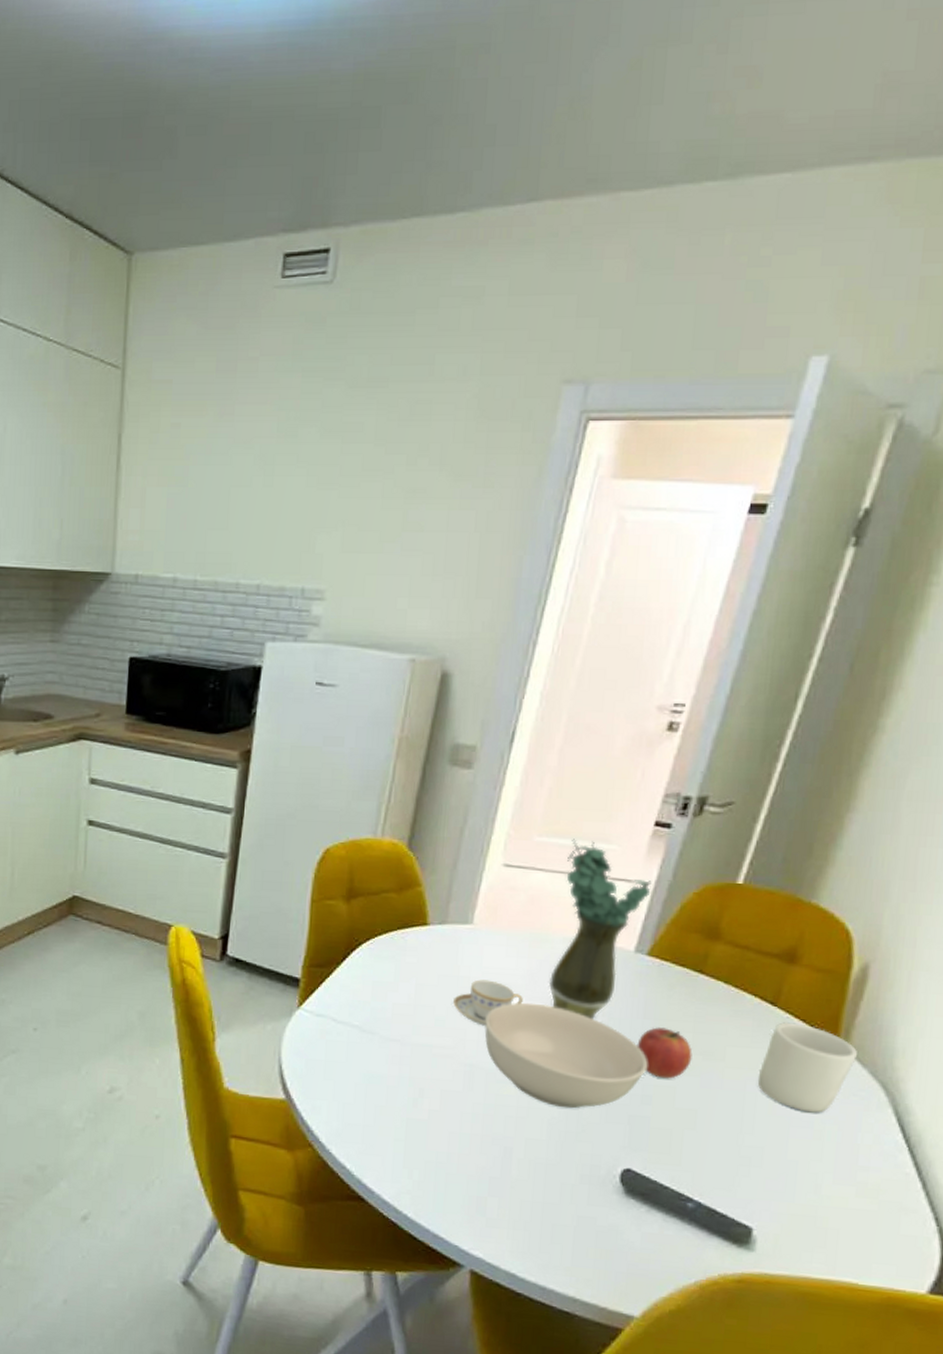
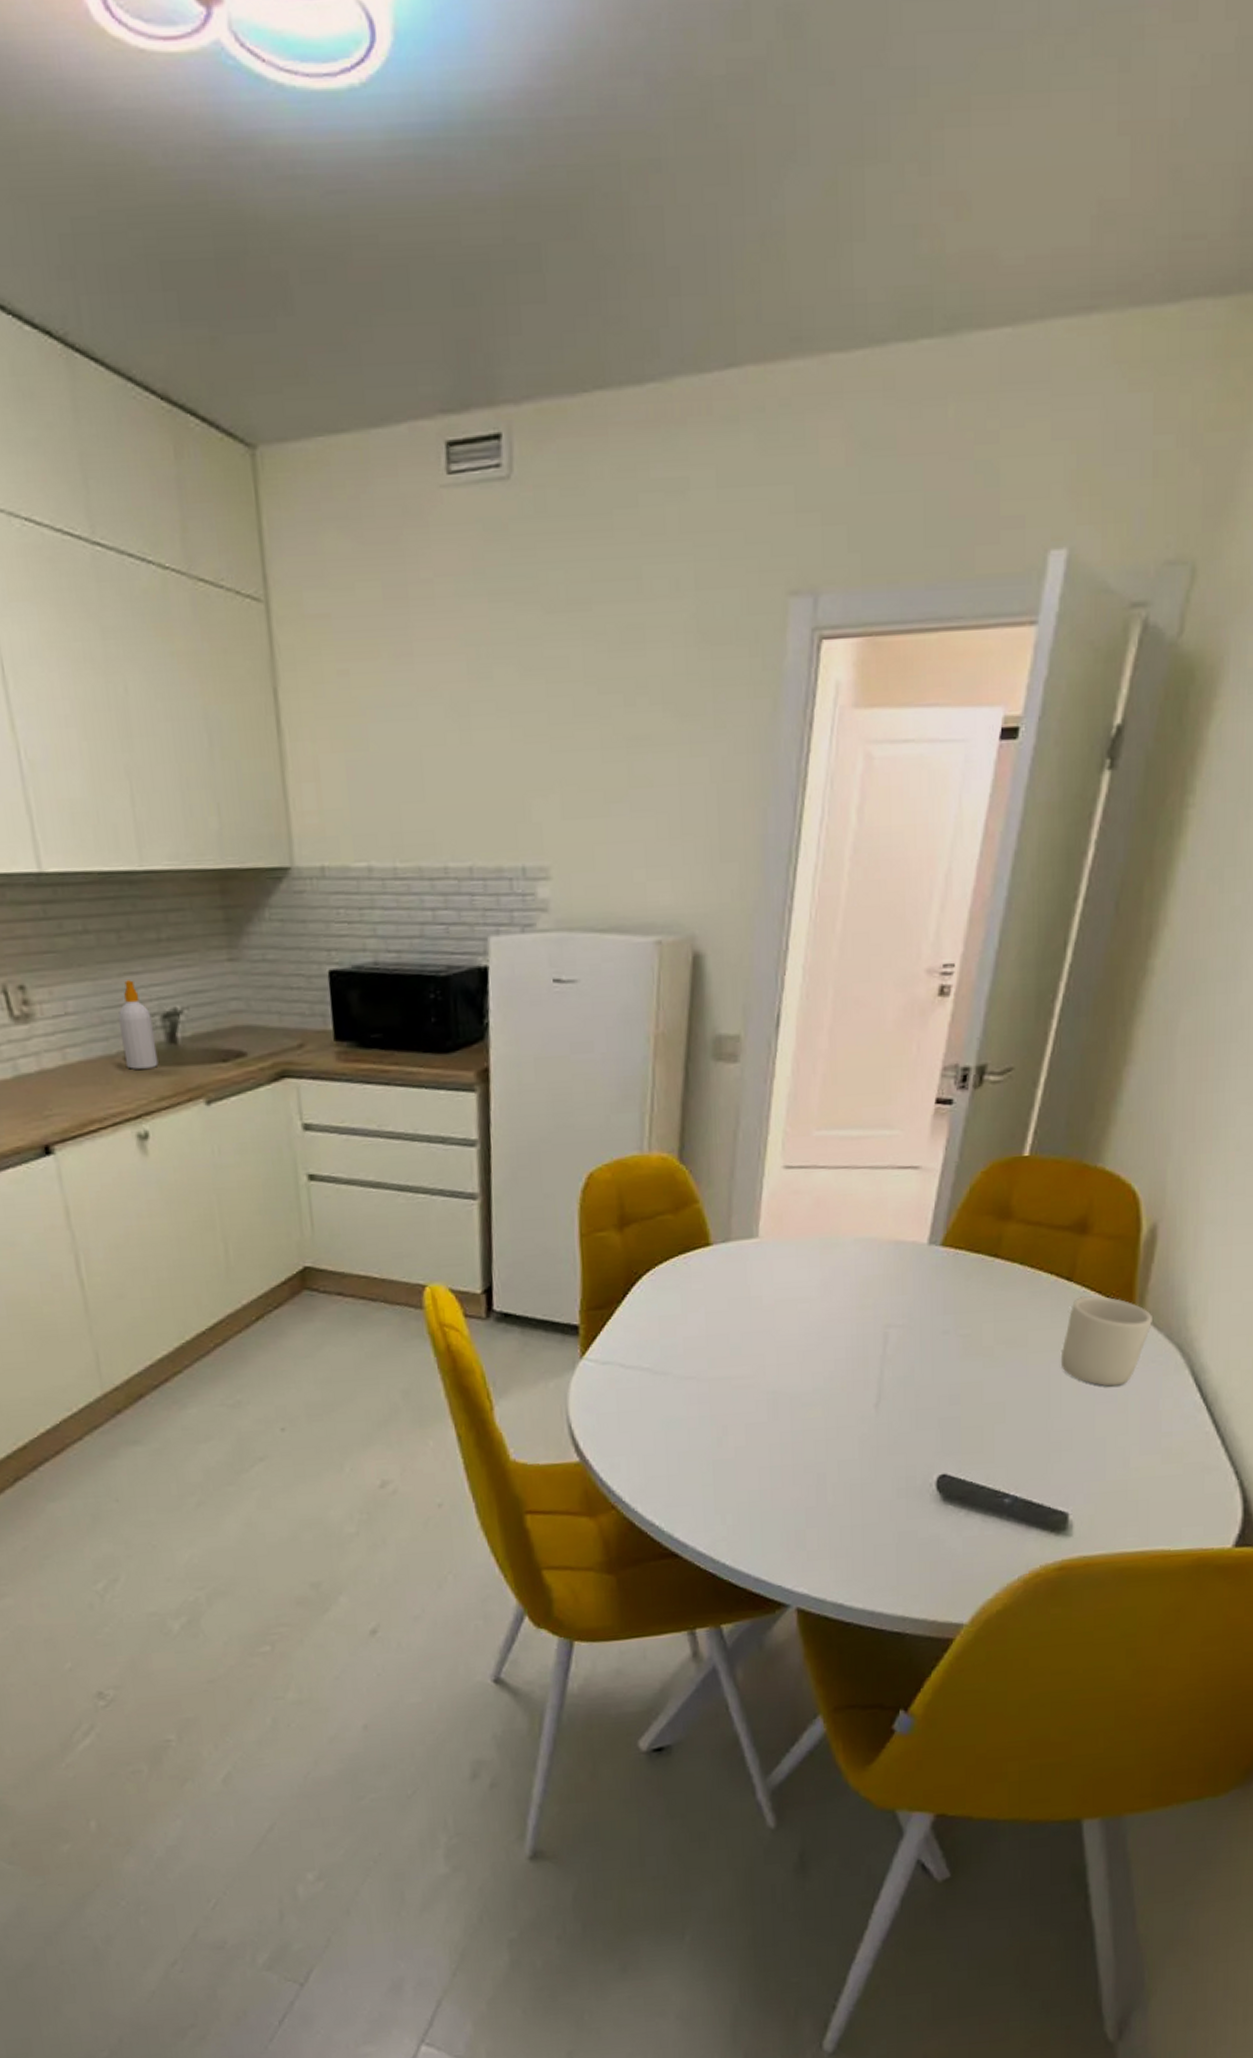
teacup: present [453,979,523,1026] -> none [747,1296,820,1348]
bowl: present [484,1002,648,1109] -> none [783,1314,953,1422]
vase: present [548,839,652,1019] -> none [844,1128,939,1323]
fruit: present [637,1027,693,1079] -> none [940,1321,995,1375]

